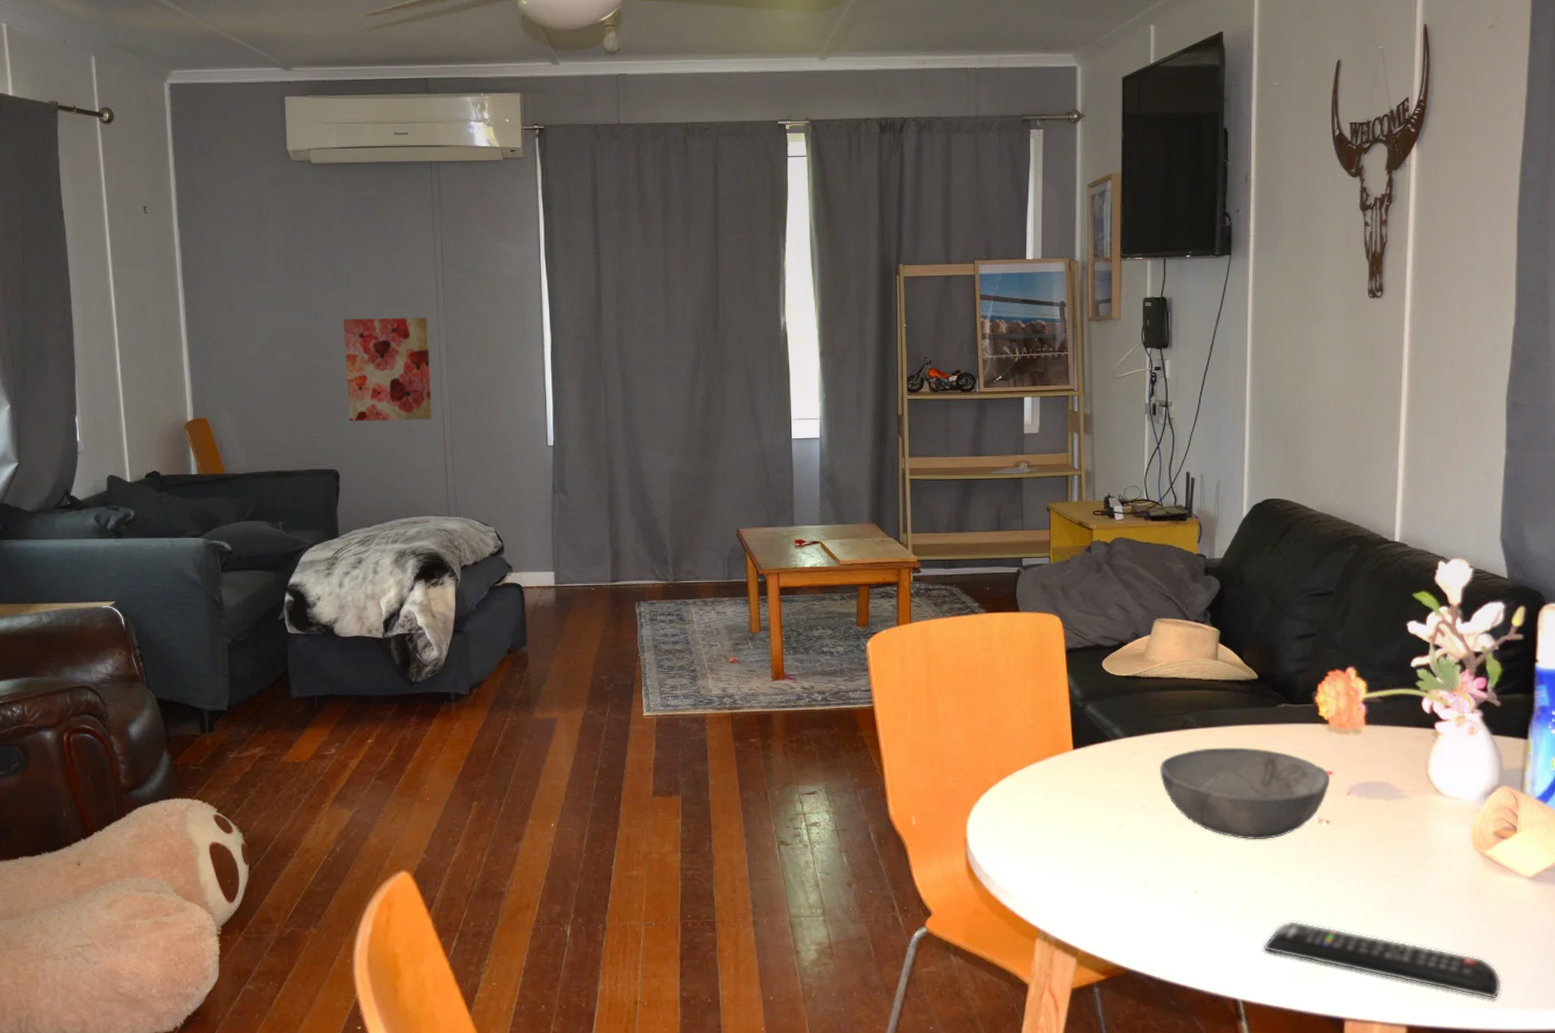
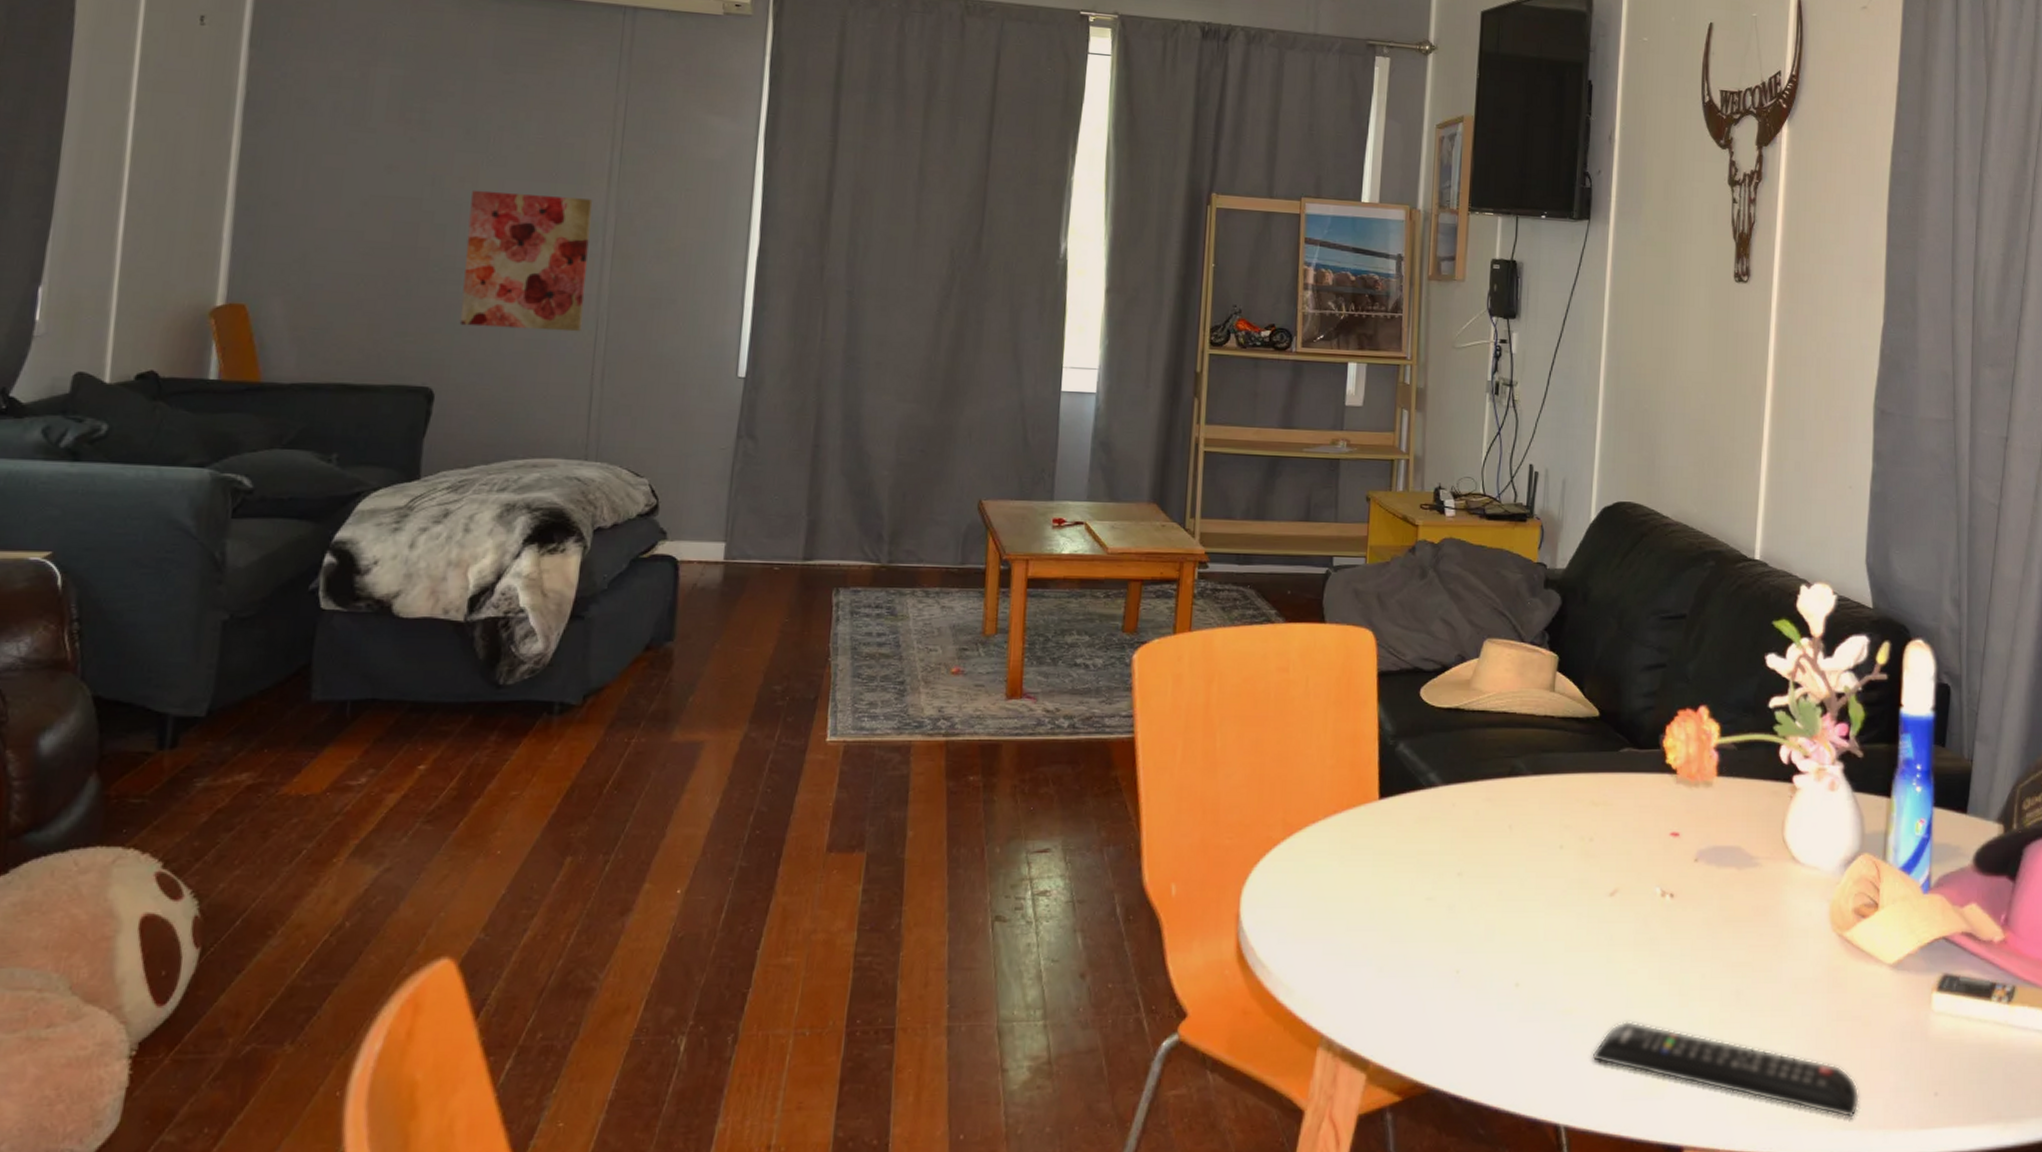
bowl: present [1159,747,1331,840] -> none [1480,800,1677,918]

